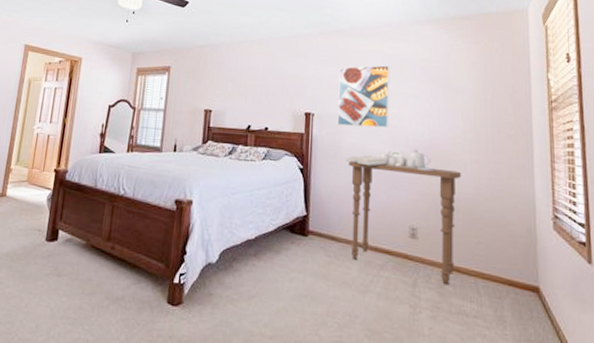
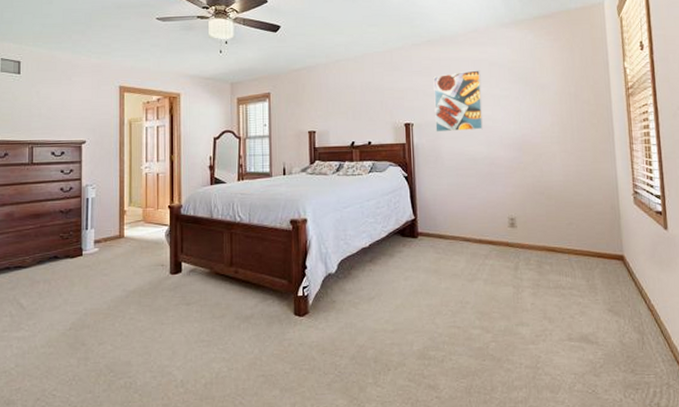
side table: present [345,149,462,285] -> none [446,146,552,265]

